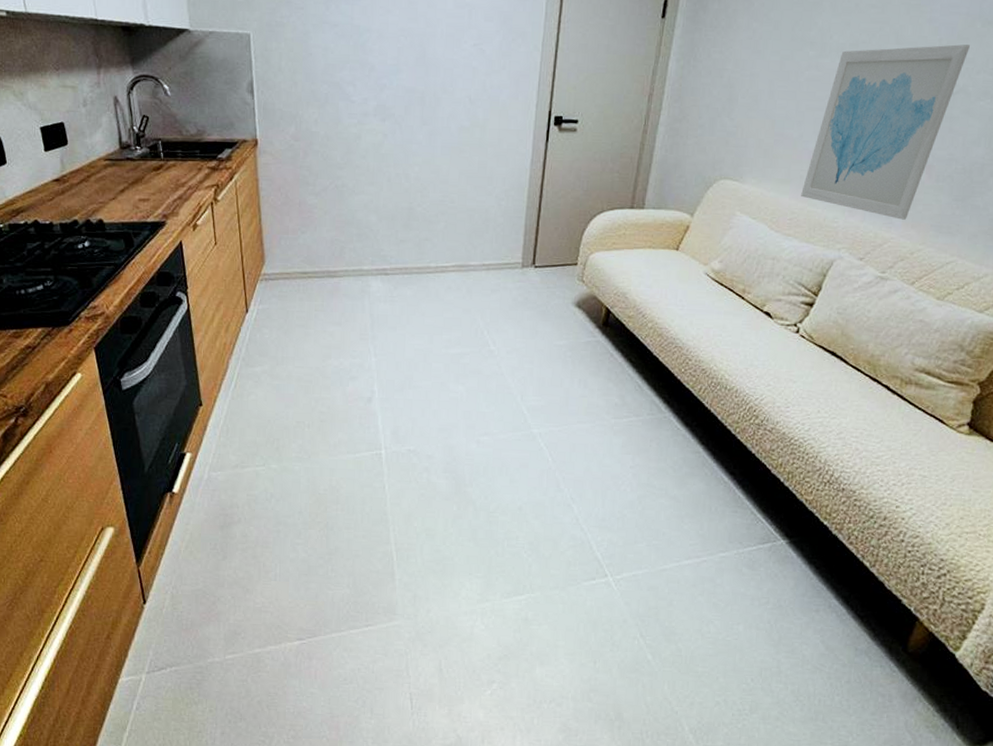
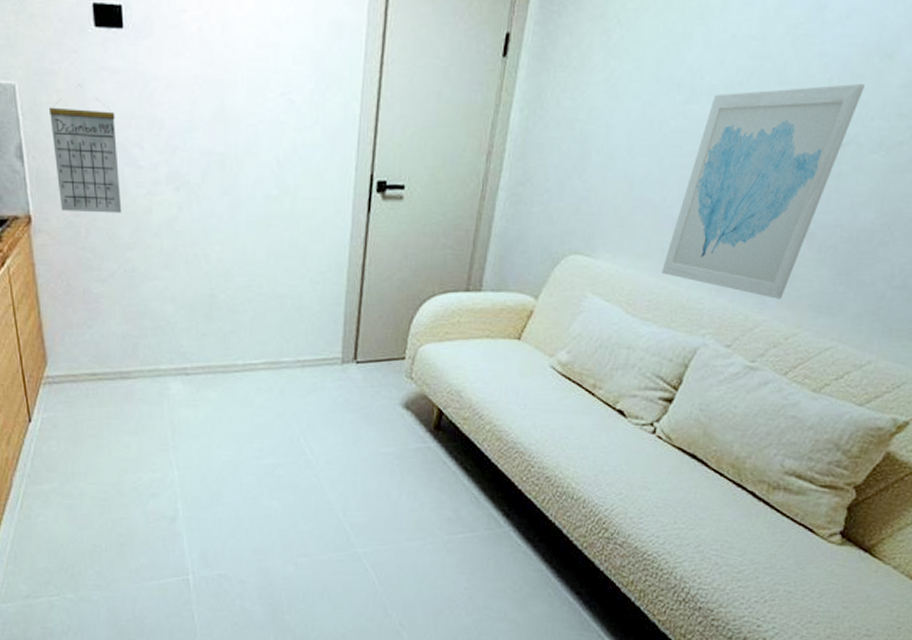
calendar: none [278,34,336,139] -> present [49,84,122,214]

